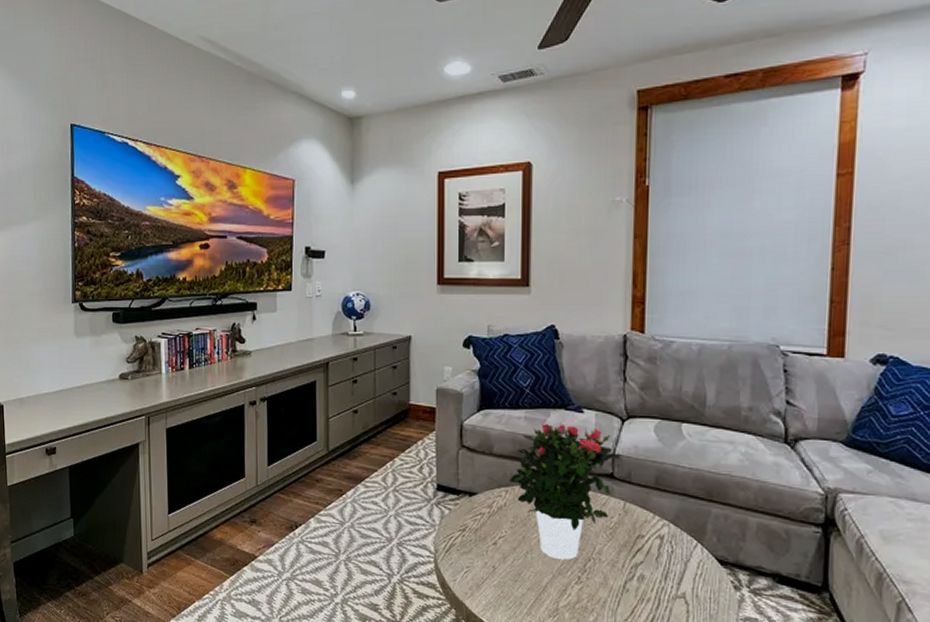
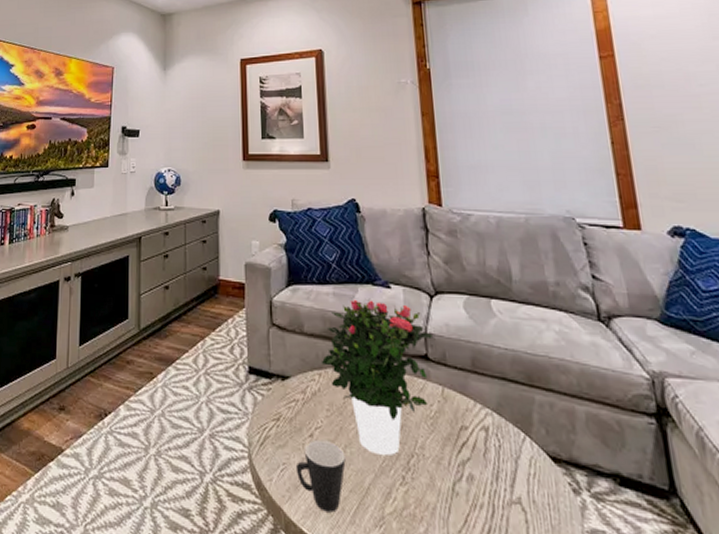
mug: none [478,546,526,606] -> present [295,439,346,513]

